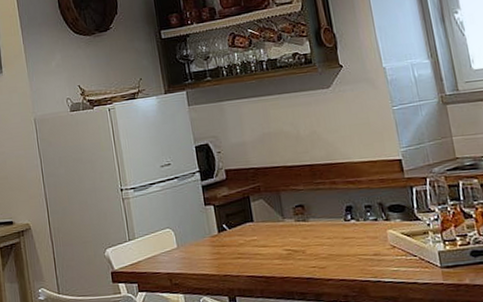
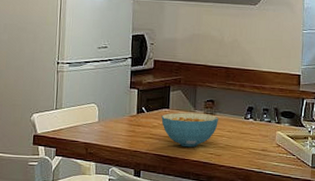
cereal bowl: none [246,221,315,264] -> present [161,112,218,148]

